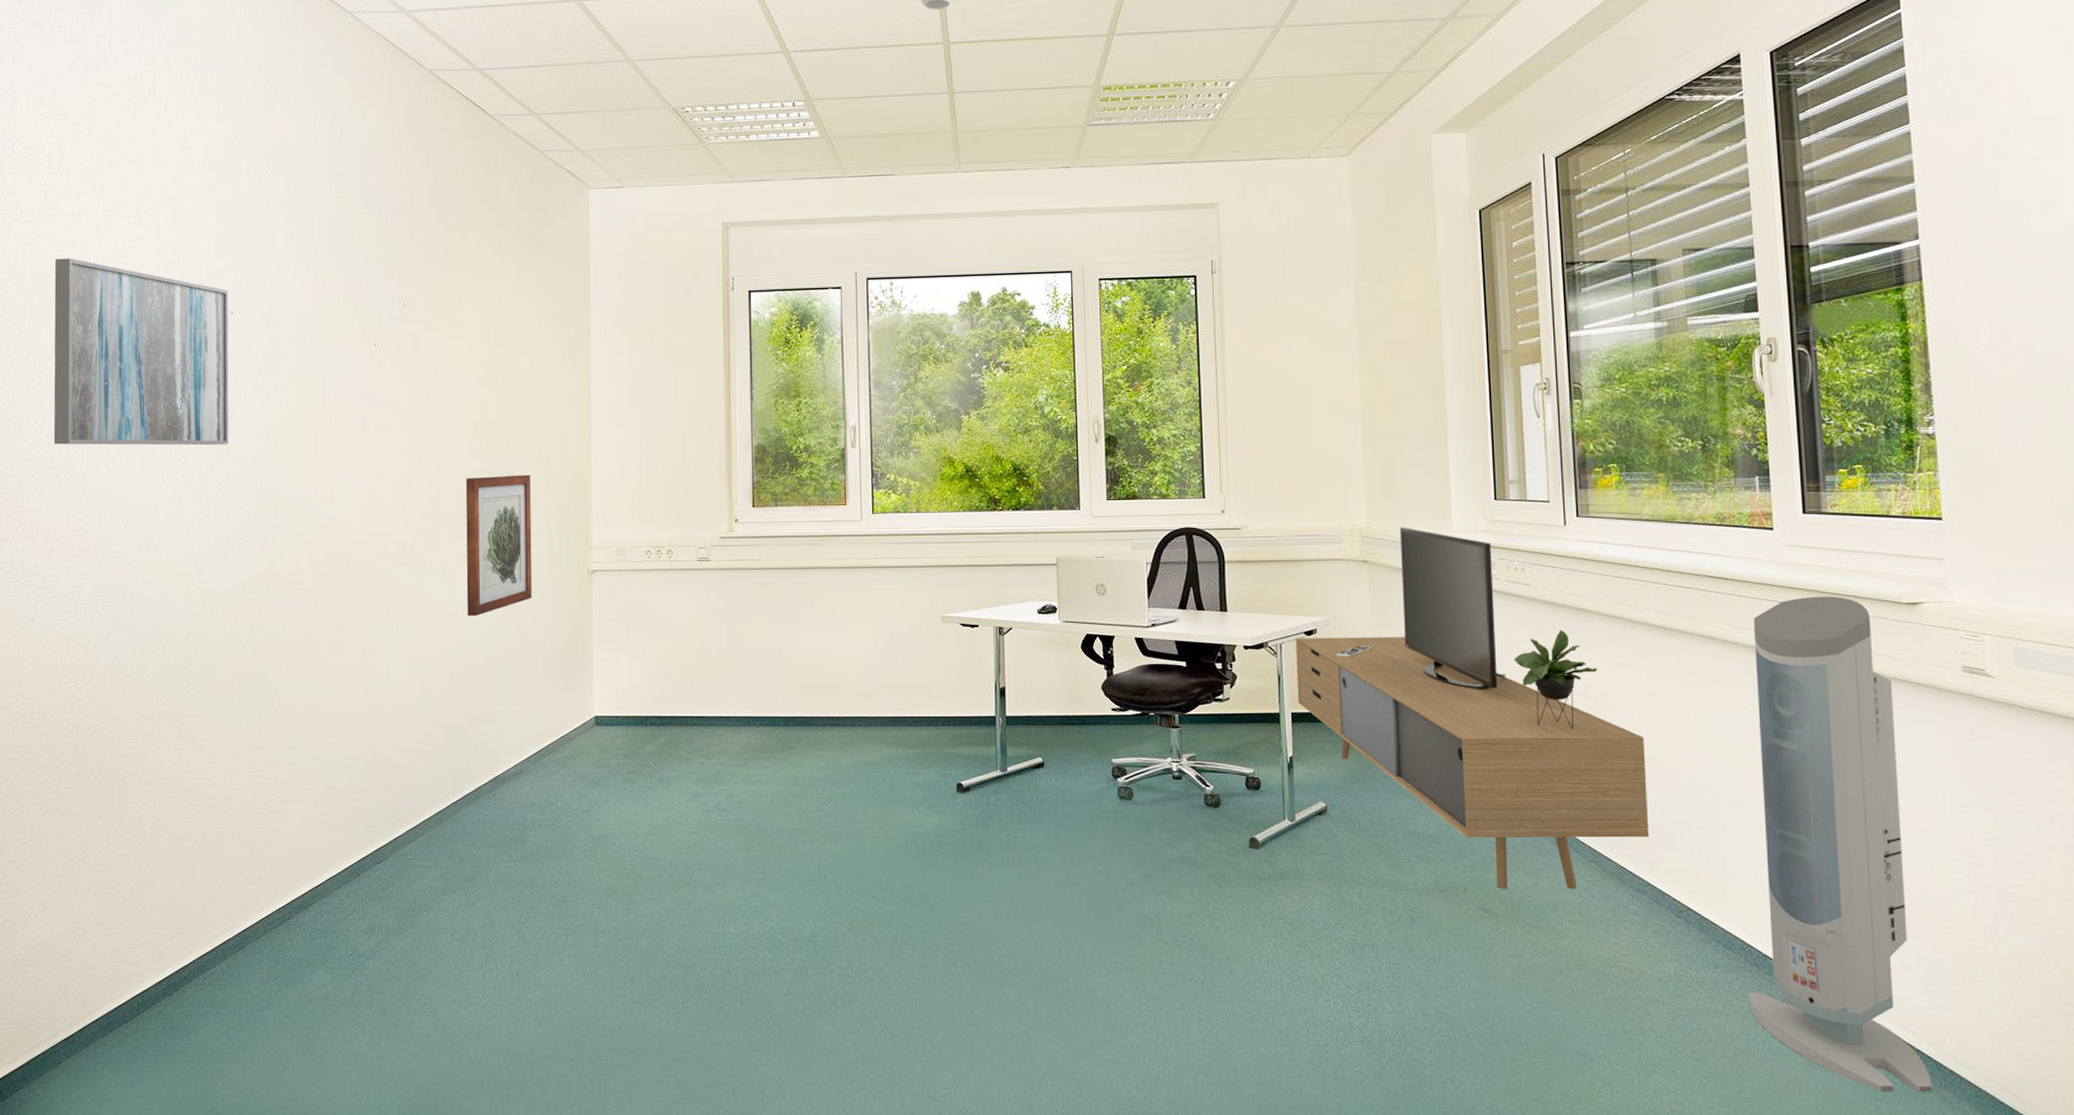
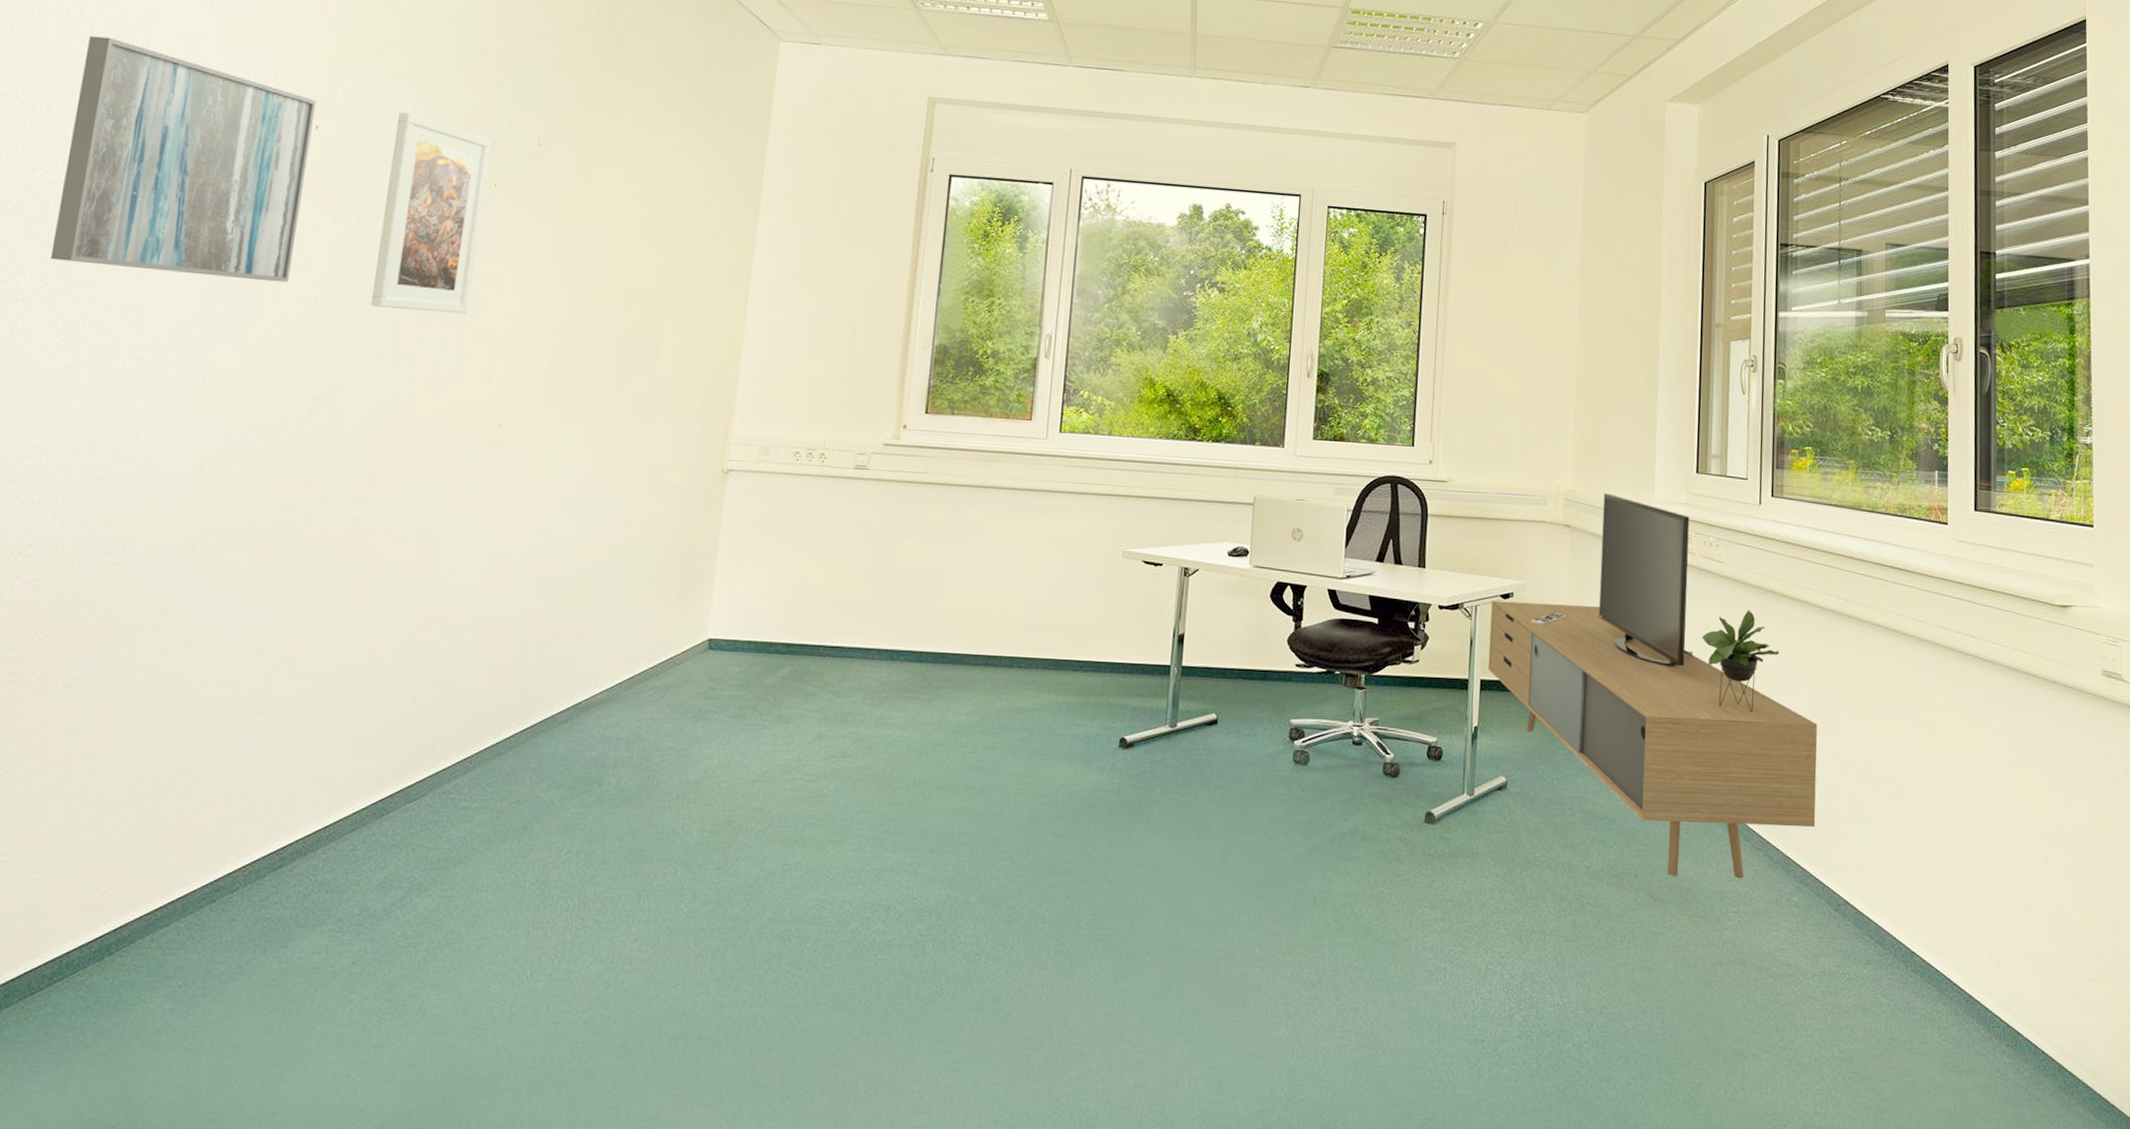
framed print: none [292,292,368,458] -> present [370,112,491,314]
wall art: present [465,474,532,617] -> none [567,350,668,513]
air purifier: present [1748,596,1932,1092] -> none [1894,592,2053,1095]

